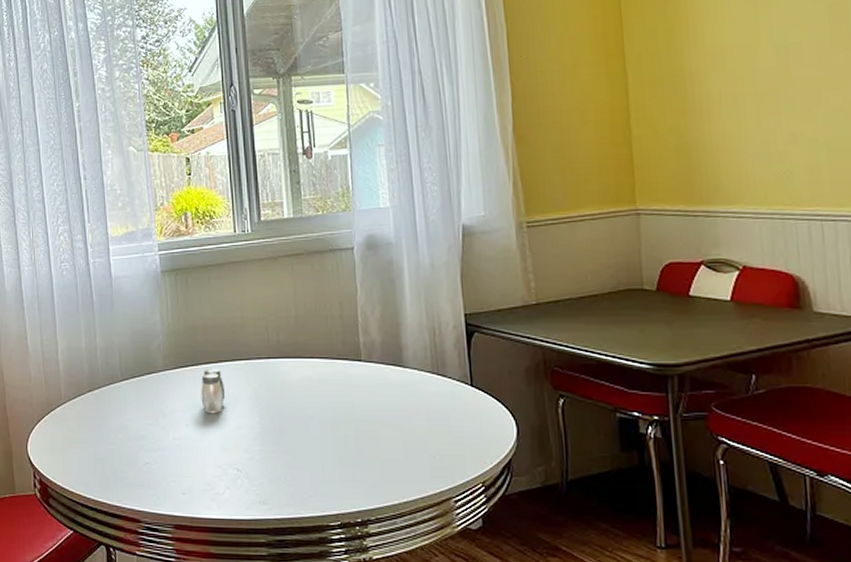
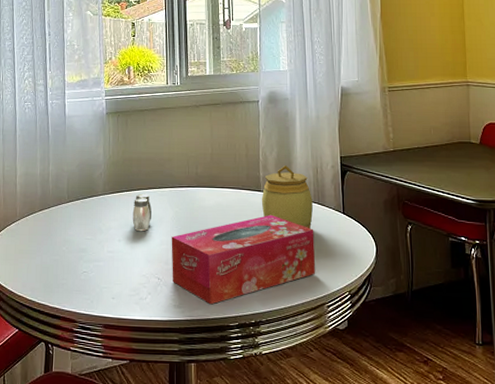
tissue box: none [250,389,438,501] -> present [171,214,316,305]
jar: none [362,328,431,405] -> present [261,165,313,228]

